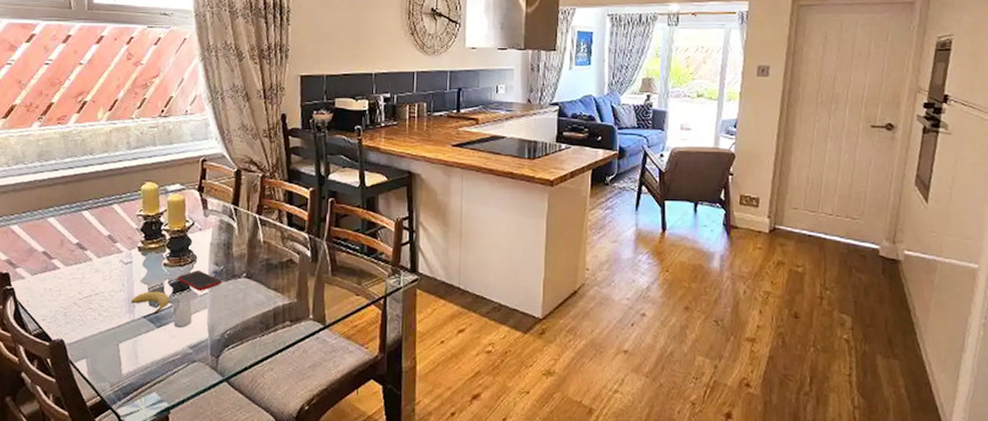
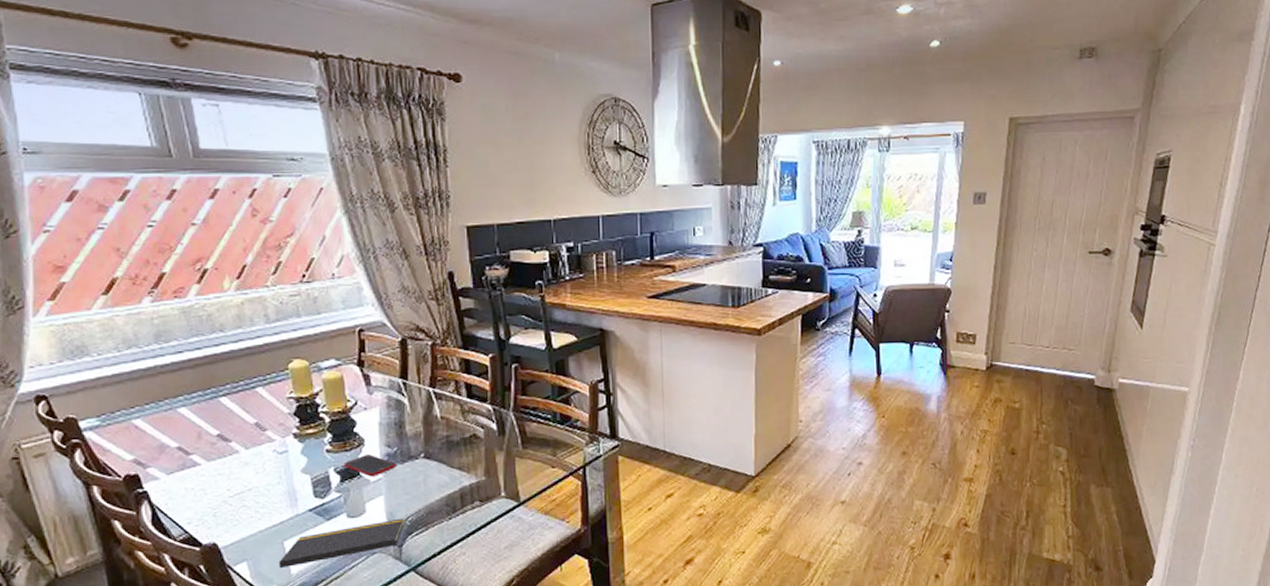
notepad: none [112,331,223,369] -> present [278,518,405,569]
fruit: present [131,291,170,315] -> none [292,480,338,507]

